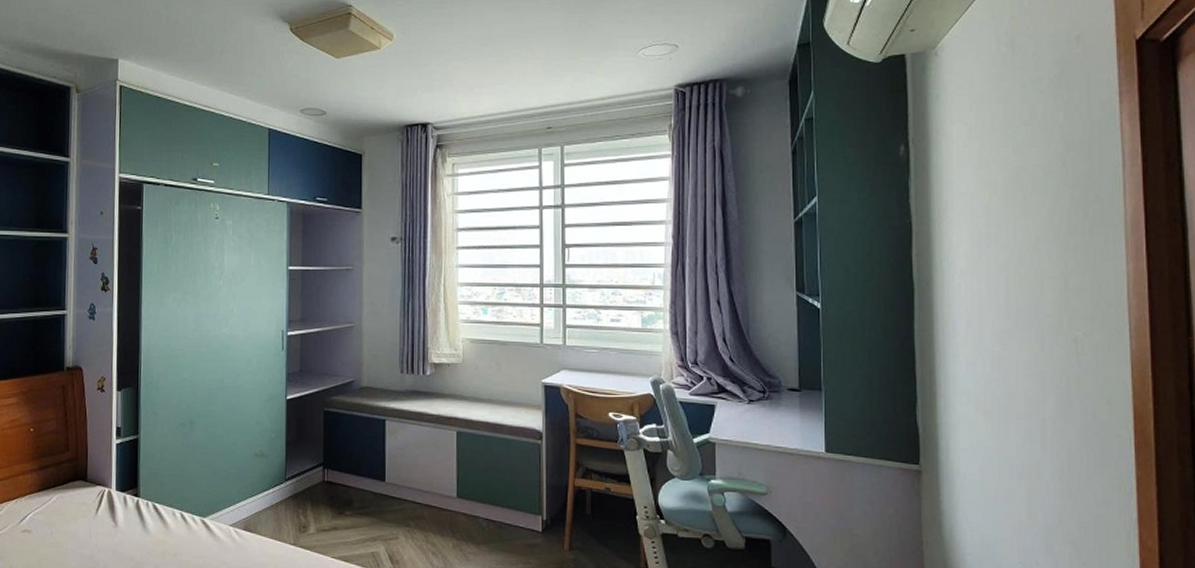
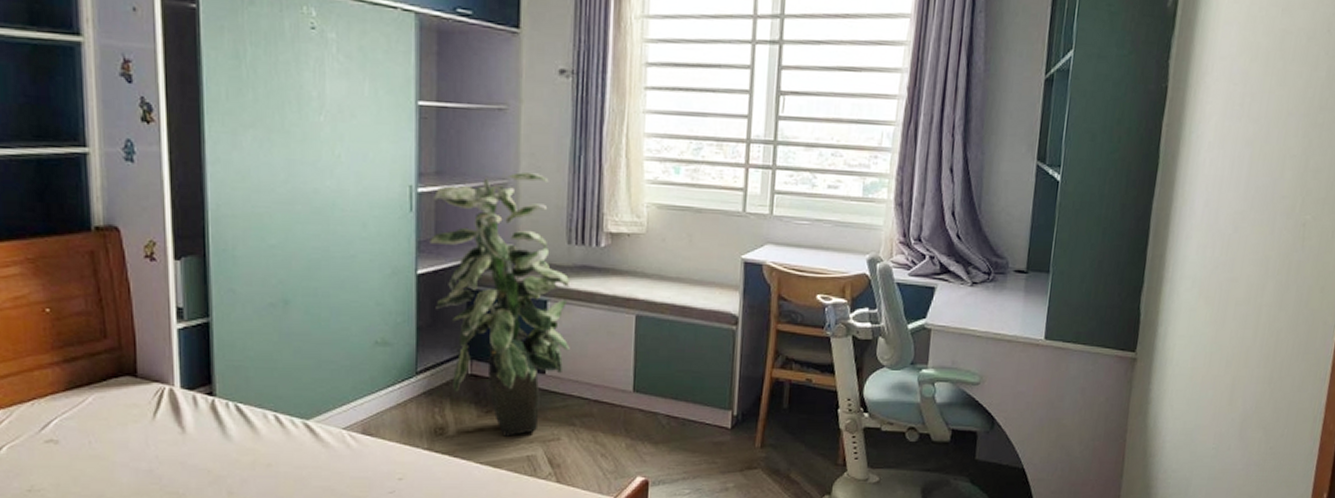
indoor plant: none [296,316,404,535] -> present [430,171,571,437]

